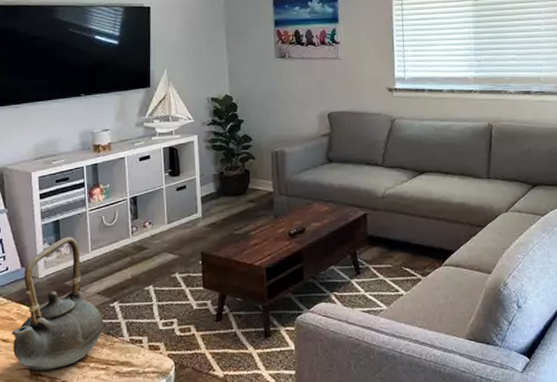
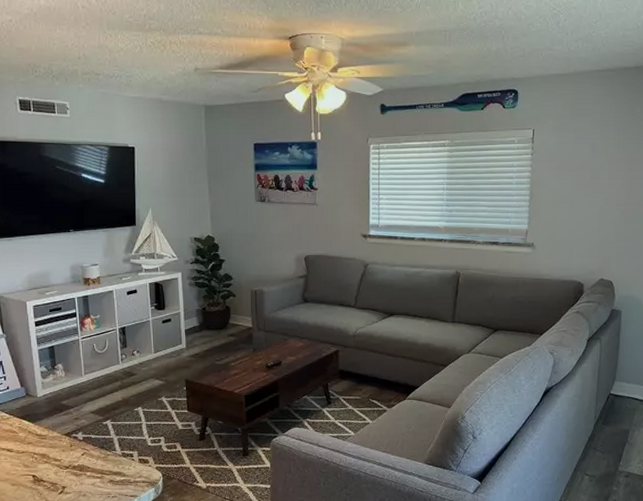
teapot: present [11,237,103,372] -> none [14,362,98,478]

